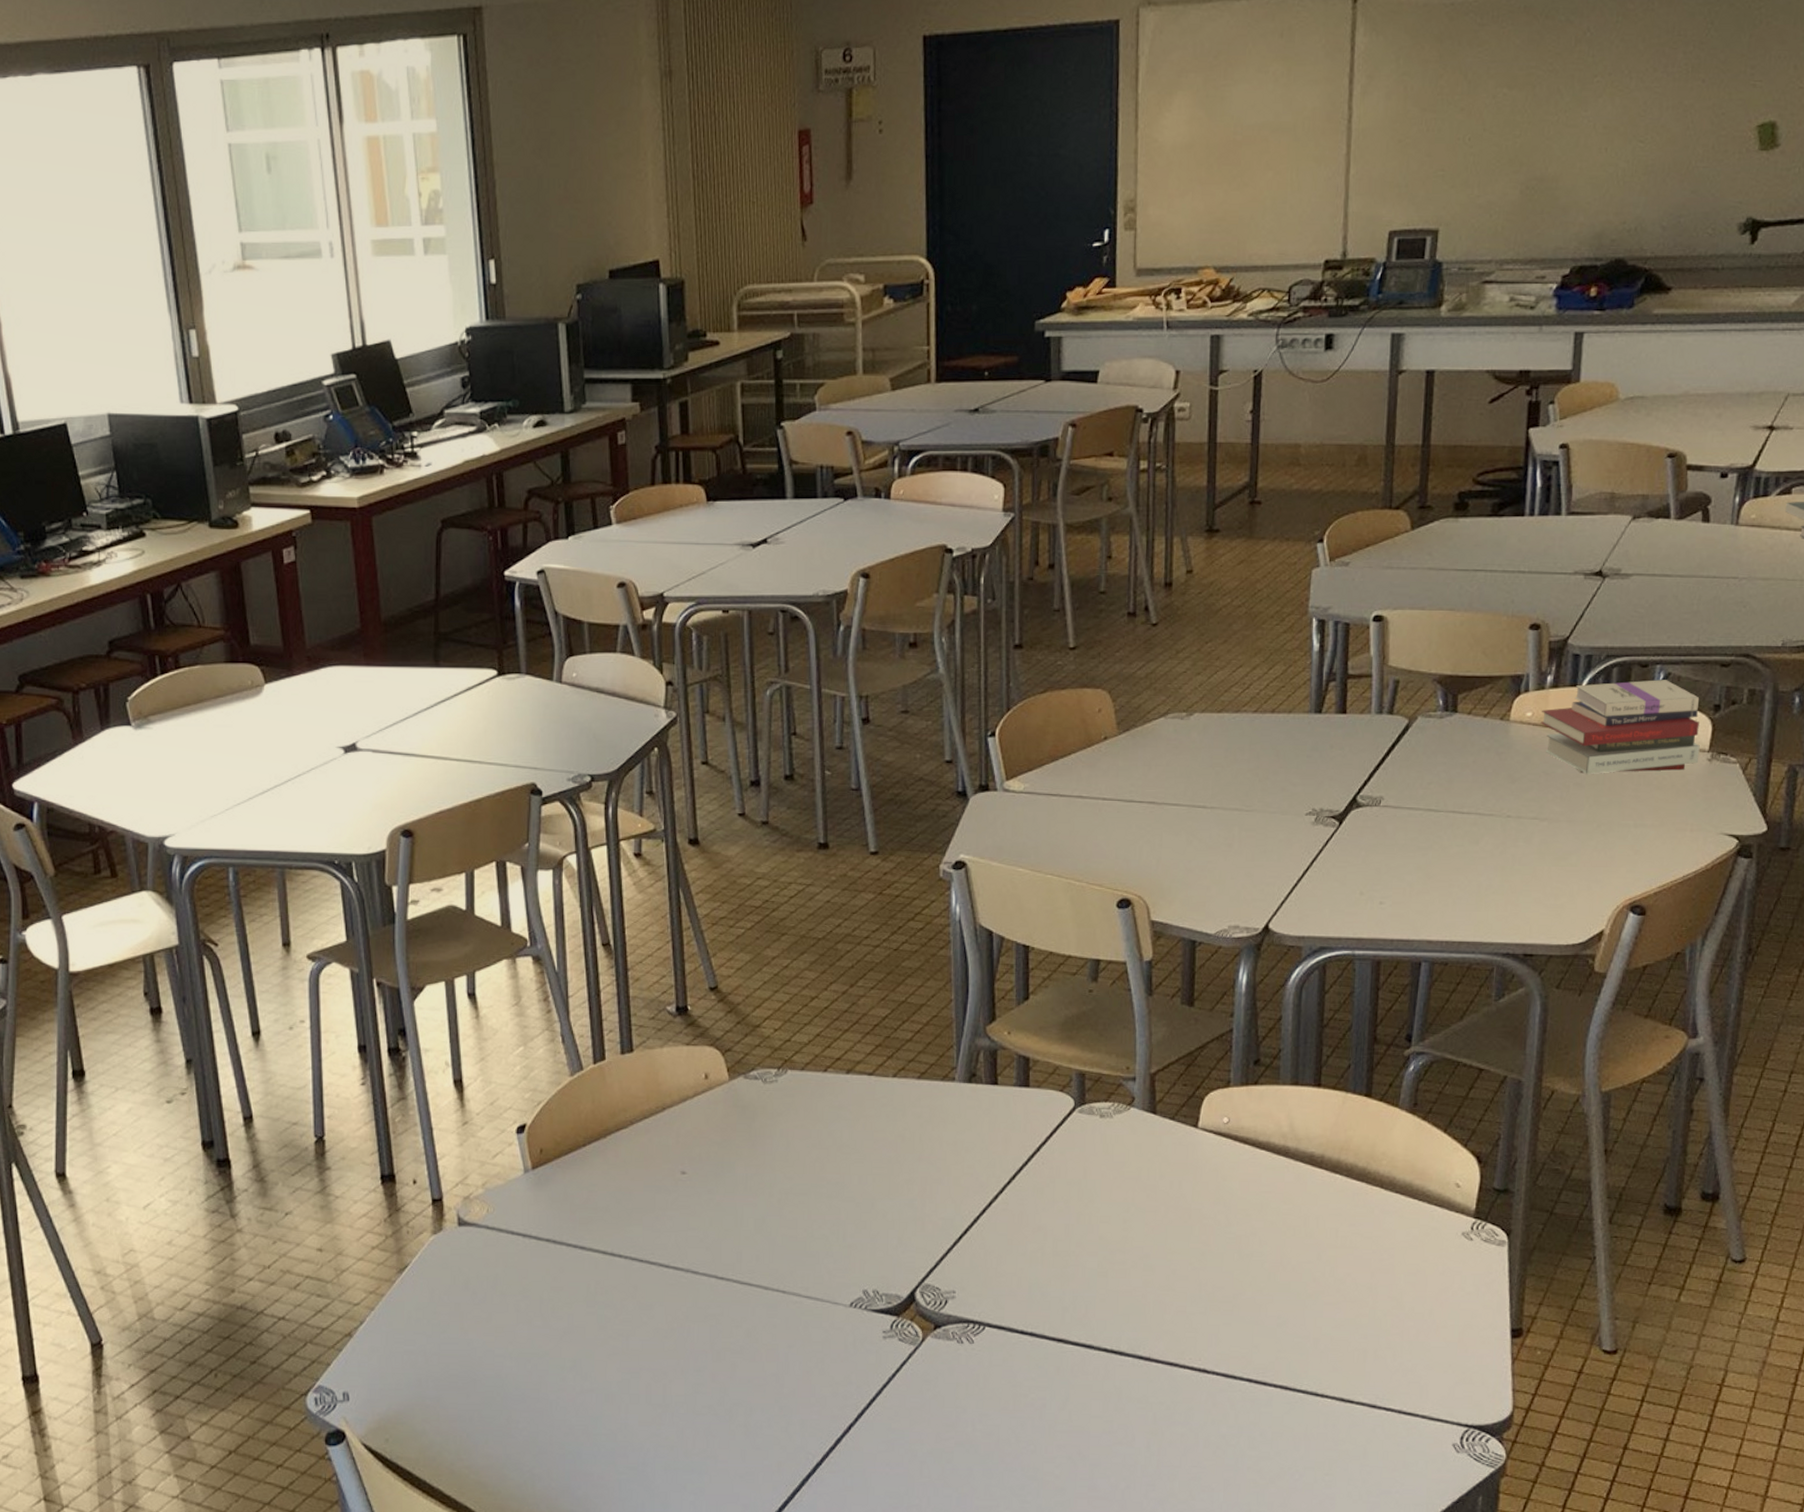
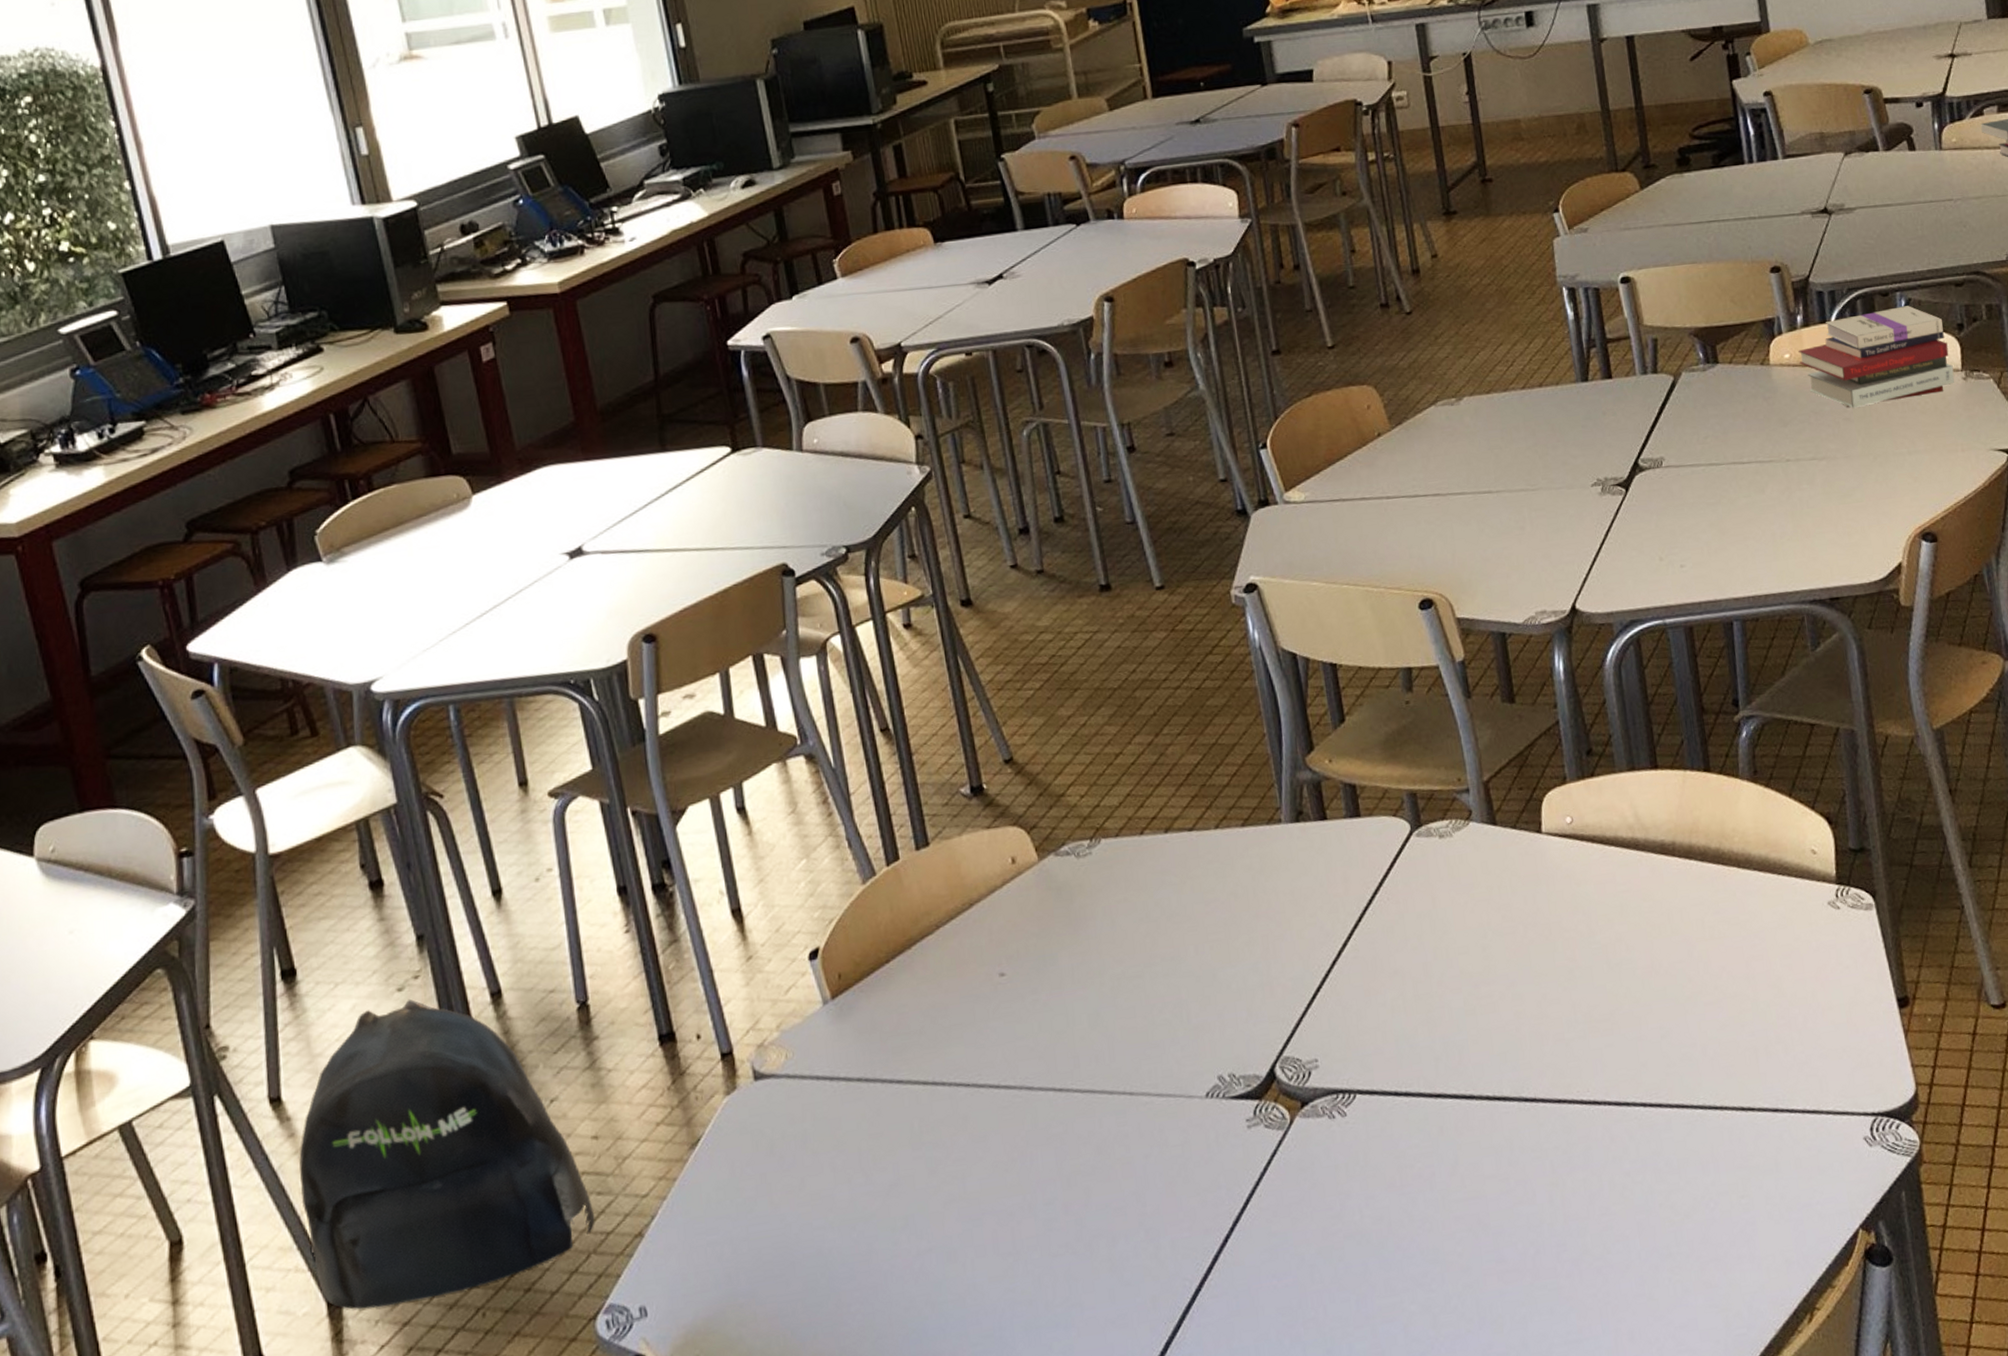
backpack: none [77,1110,313,1354] -> present [299,998,595,1310]

